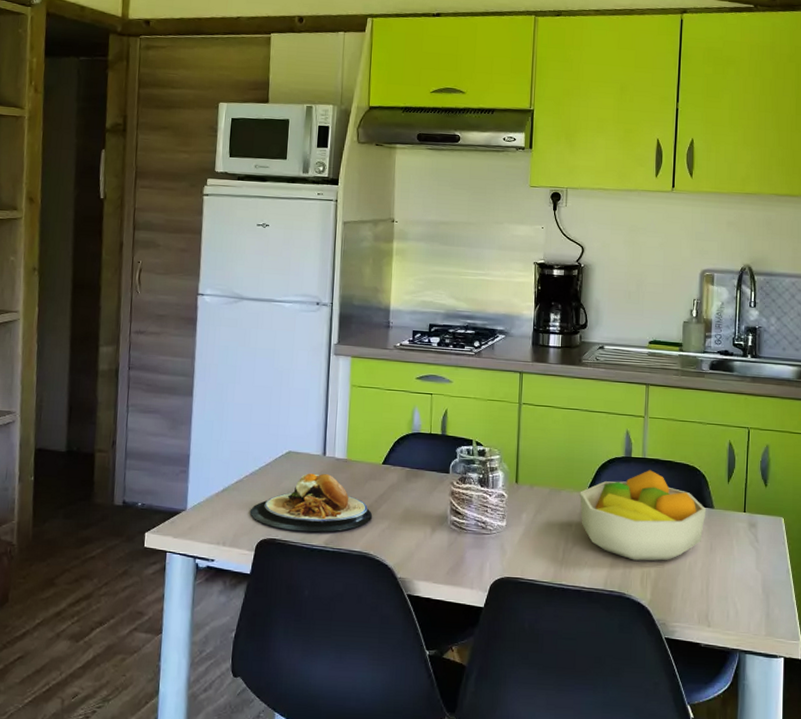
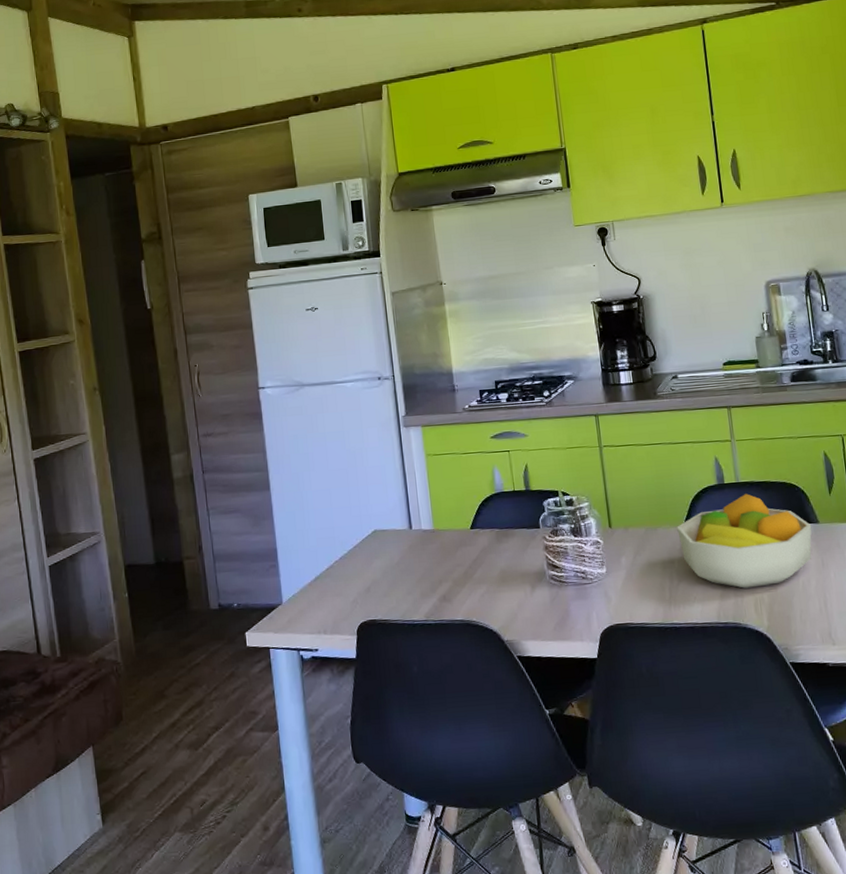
plate: present [249,473,373,532] -> none [345,547,470,609]

